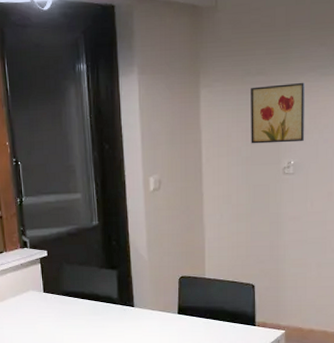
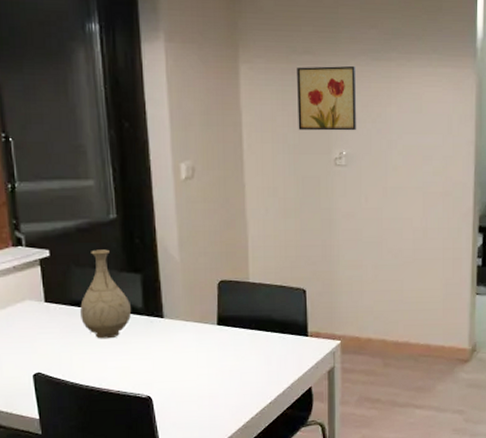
vase: none [70,250,109,323] -> present [80,249,132,339]

